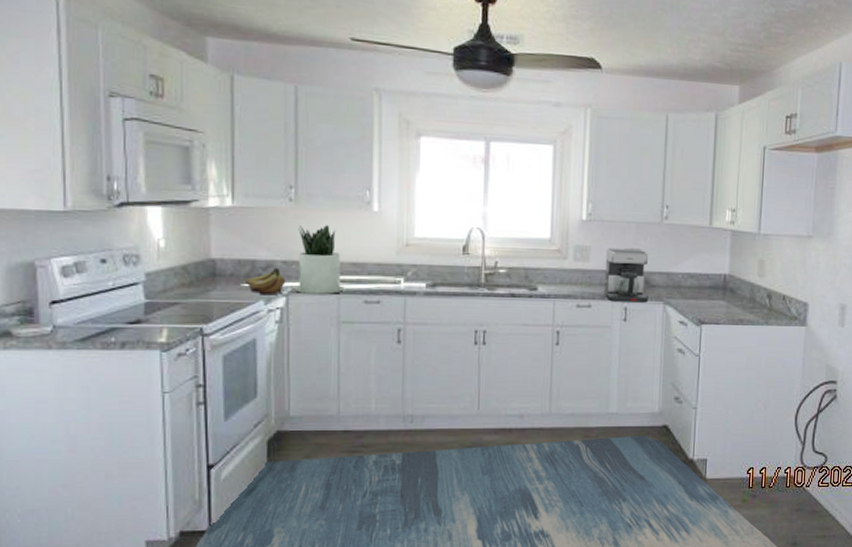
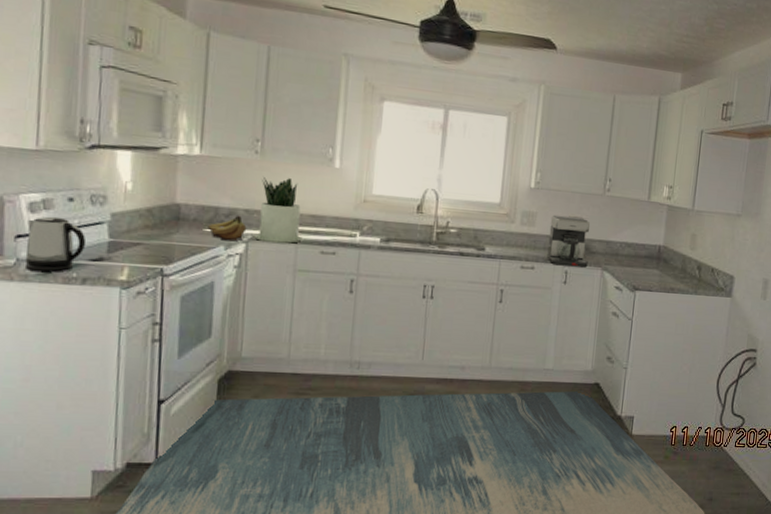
kettle: none [61,279,123,339] -> present [24,216,87,272]

